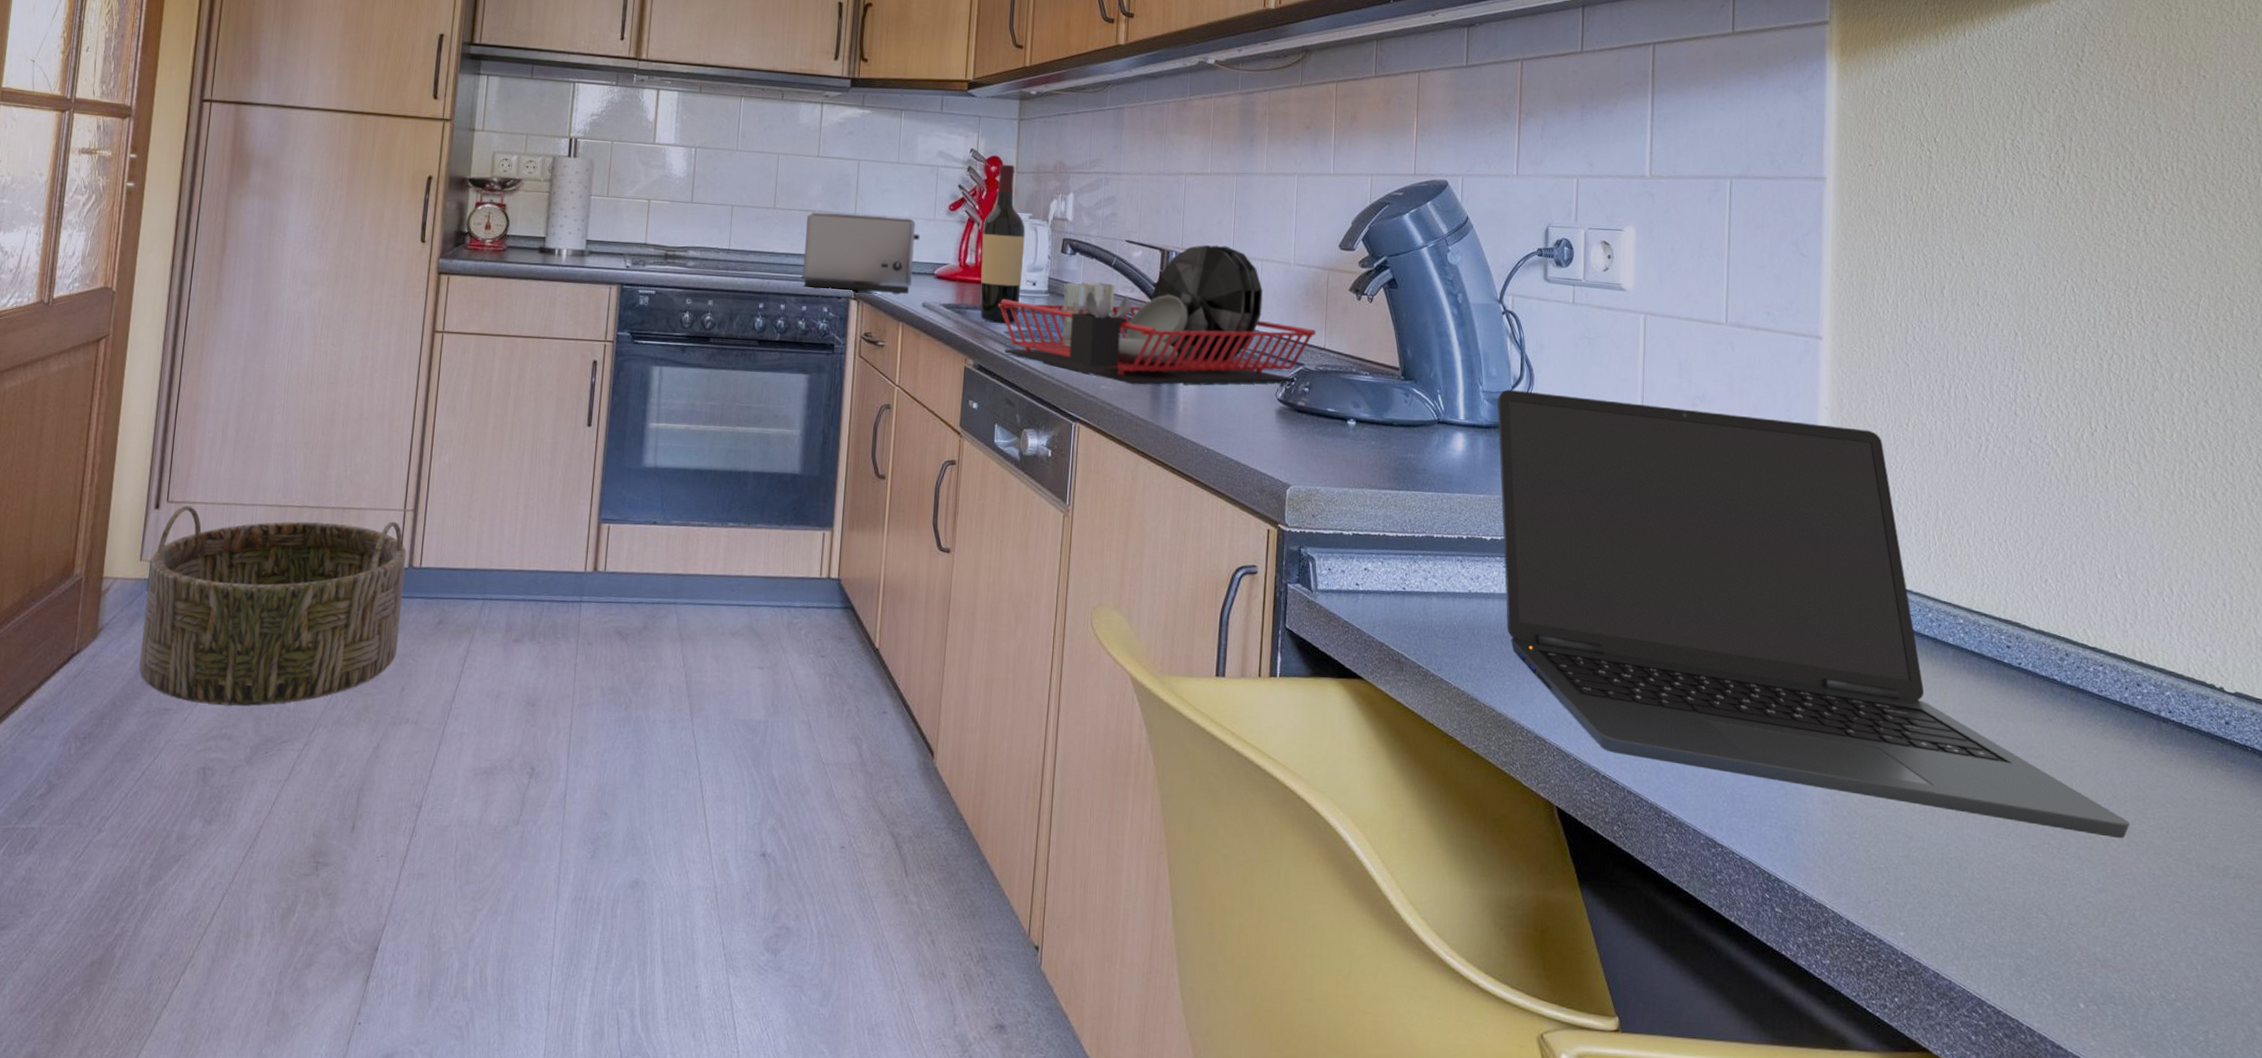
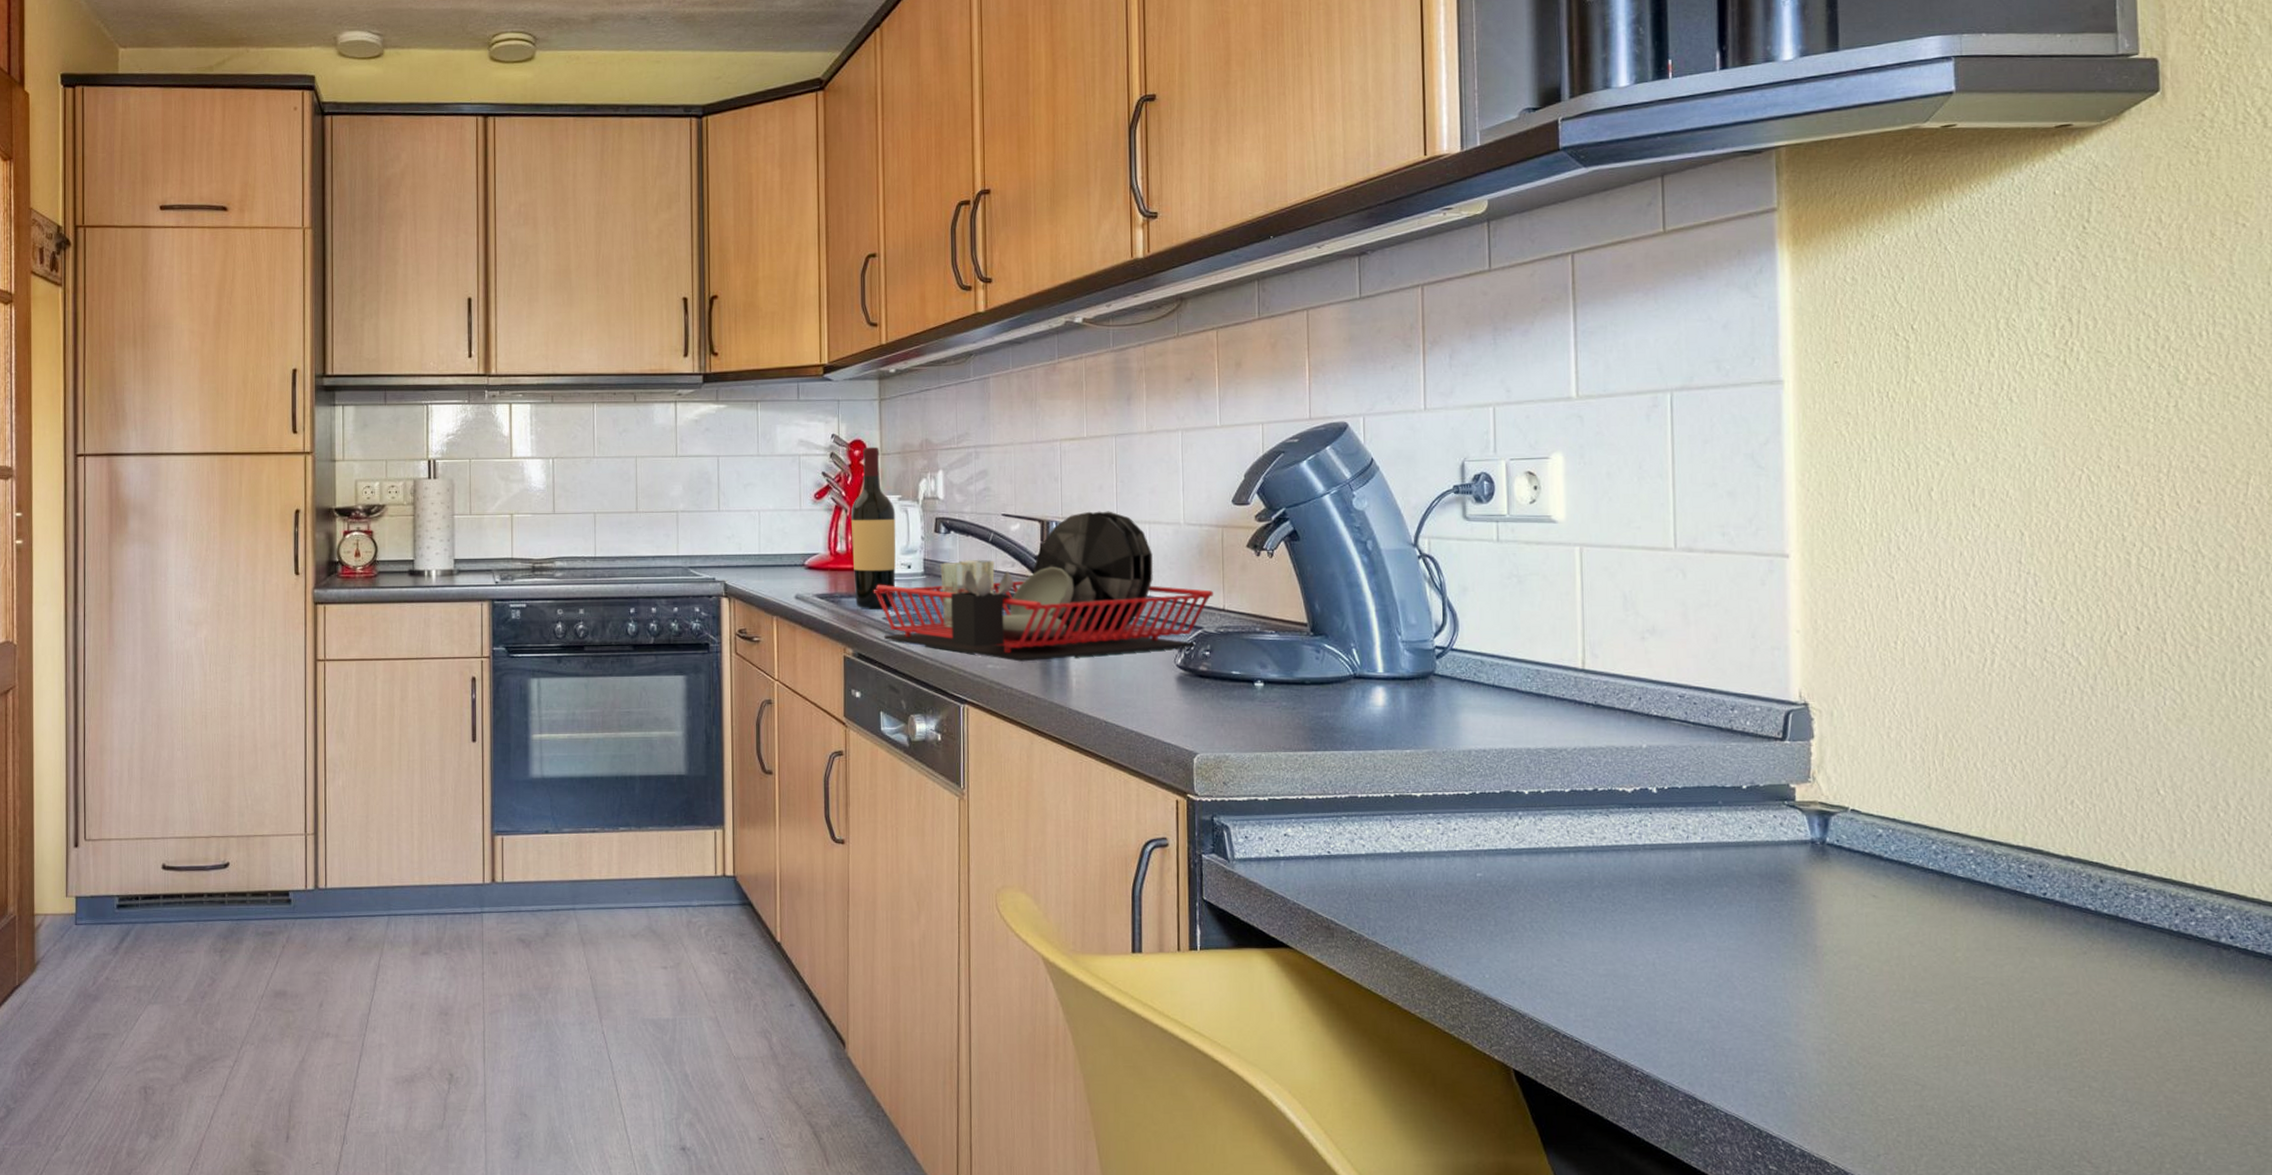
basket: present [139,505,407,706] -> none [75,842,312,1028]
toaster: present [802,212,920,295] -> none [669,510,787,589]
laptop: present [1497,389,2130,839] -> none [1418,637,2188,1078]

